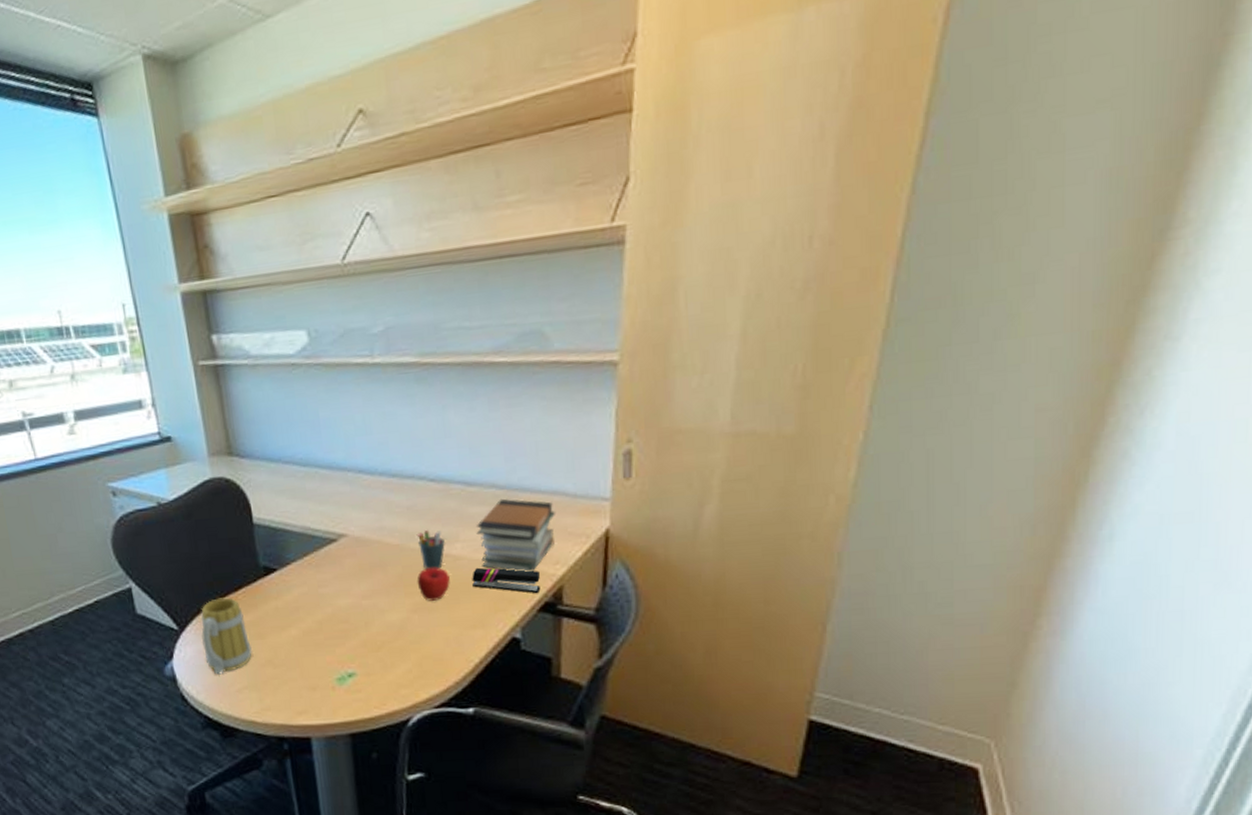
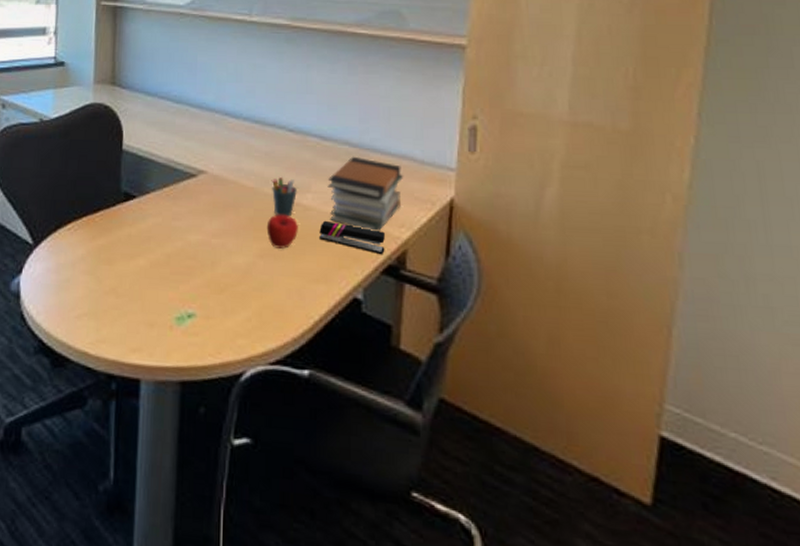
mug: present [200,597,252,675] -> none [52,217,99,297]

